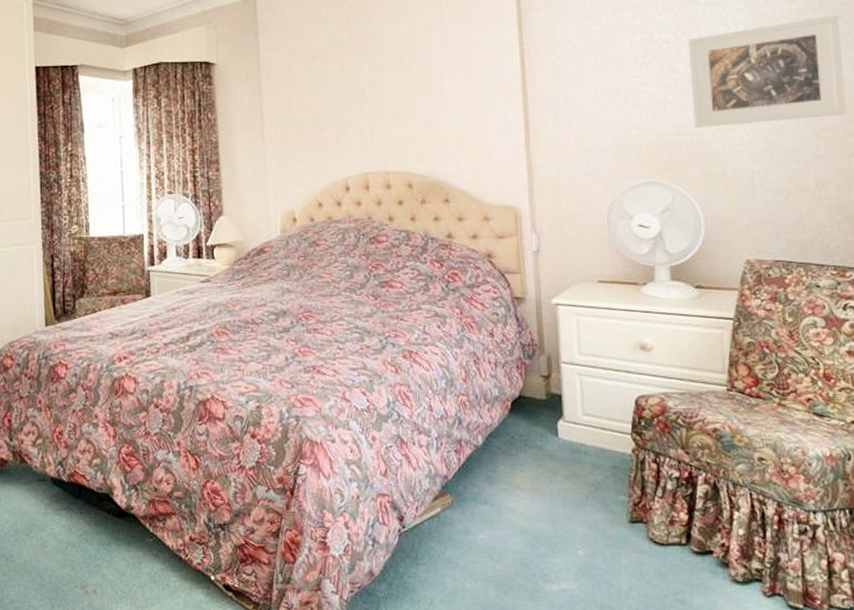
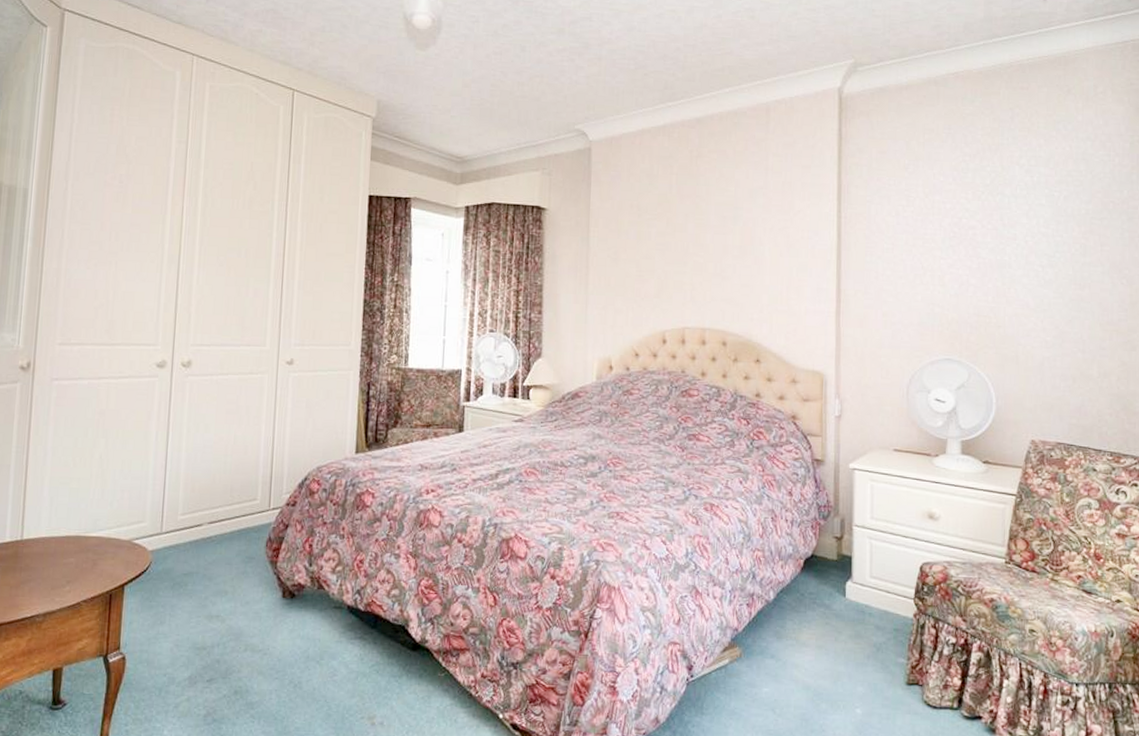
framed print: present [688,15,846,127] -> none [992,217,1130,312]

